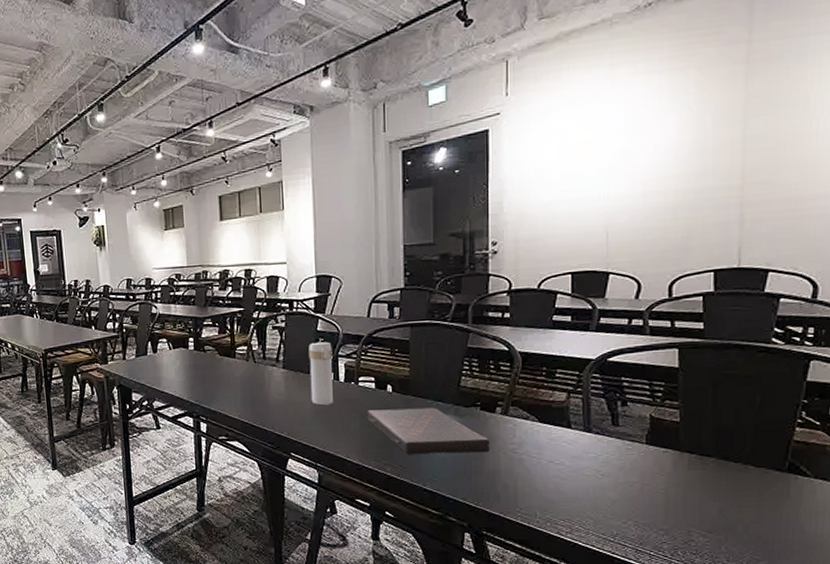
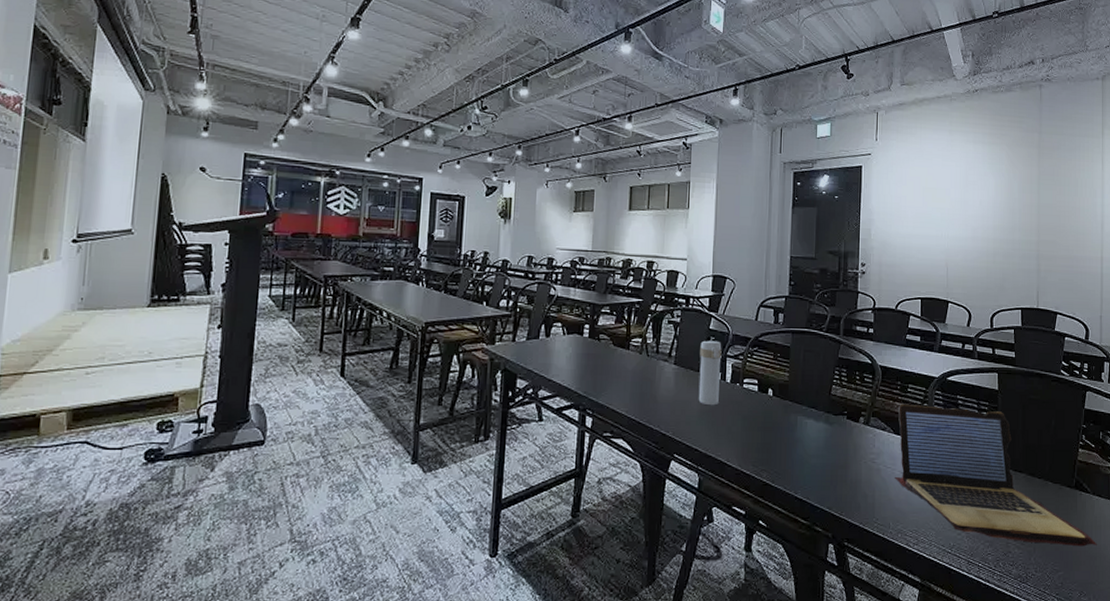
book: present [367,407,490,454] -> none [748,413,853,462]
laptop: none [541,389,818,535] -> present [895,402,1097,547]

